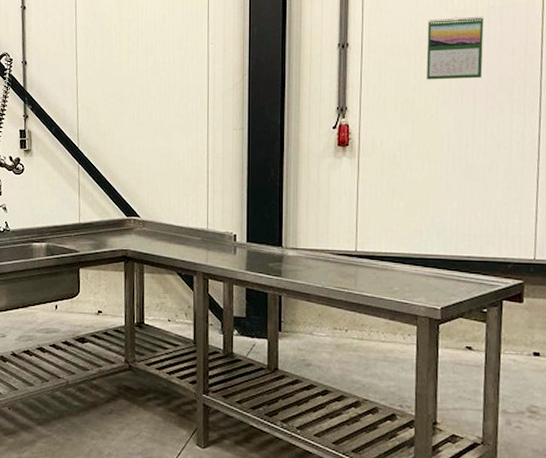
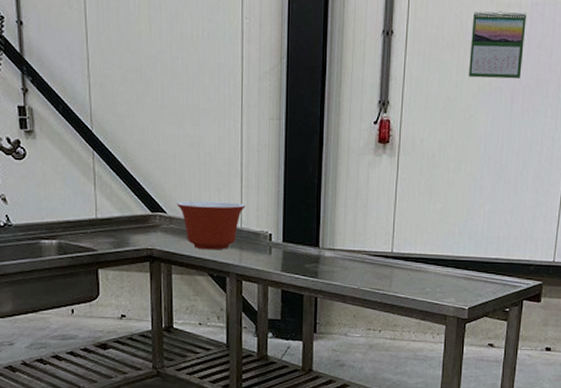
mixing bowl: none [149,205,212,251] -> present [176,200,246,250]

